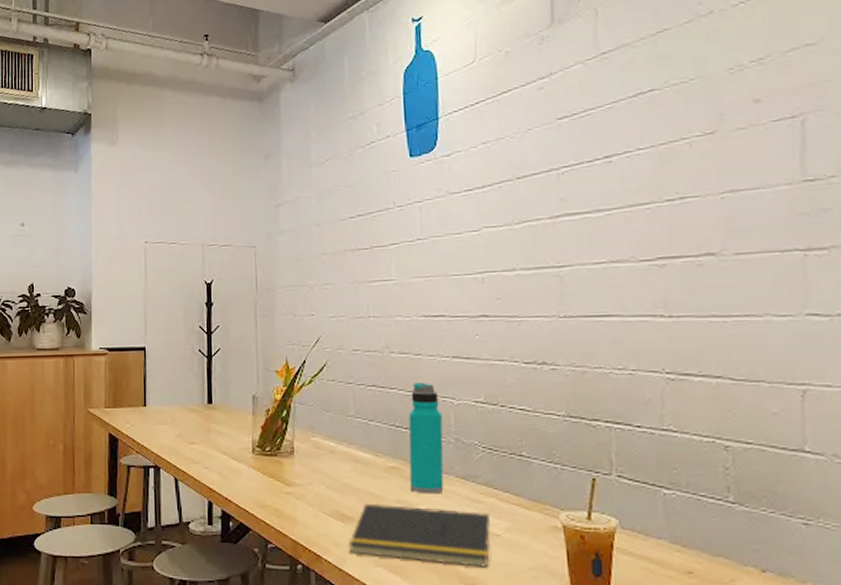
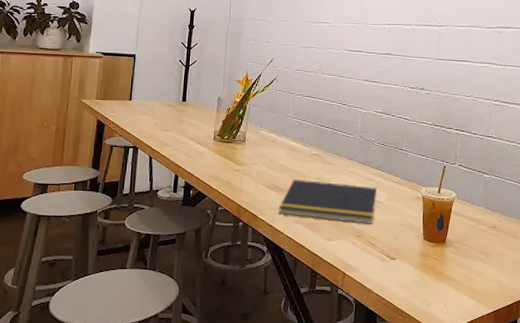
water bottle: present [408,383,444,494] -> none [325,96,353,174]

